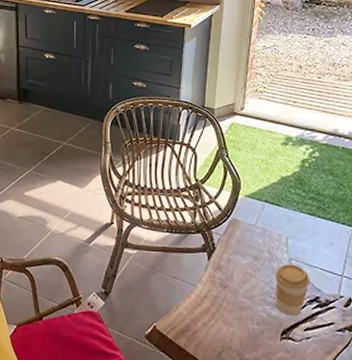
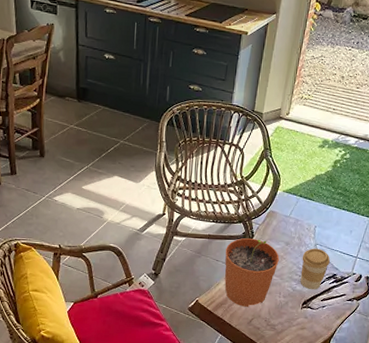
plant pot: none [183,251,248,336] -> present [224,238,279,307]

